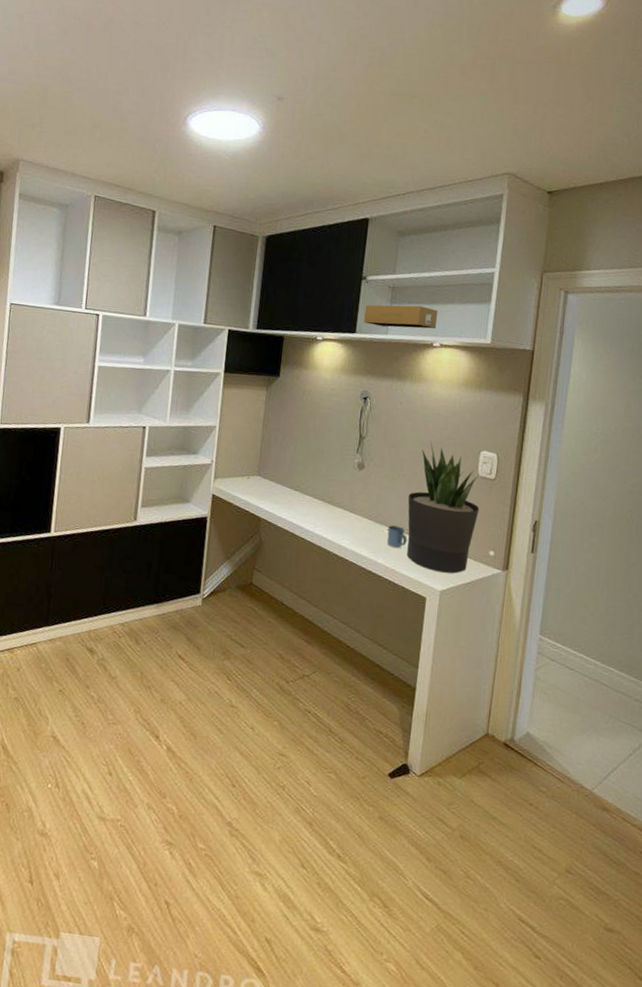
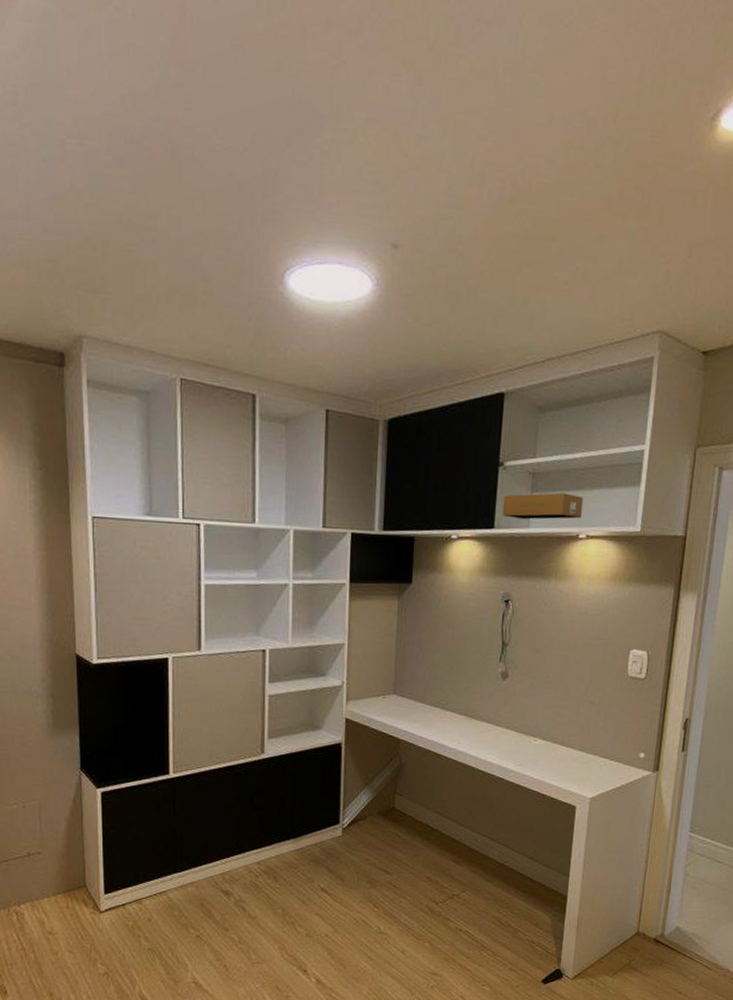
mug: present [387,525,407,549] -> none [534,735,555,759]
planter: present [407,441,480,574] -> none [555,643,630,780]

